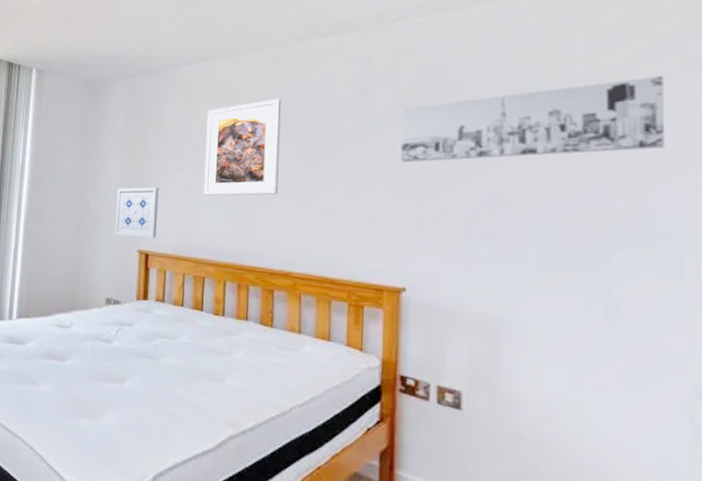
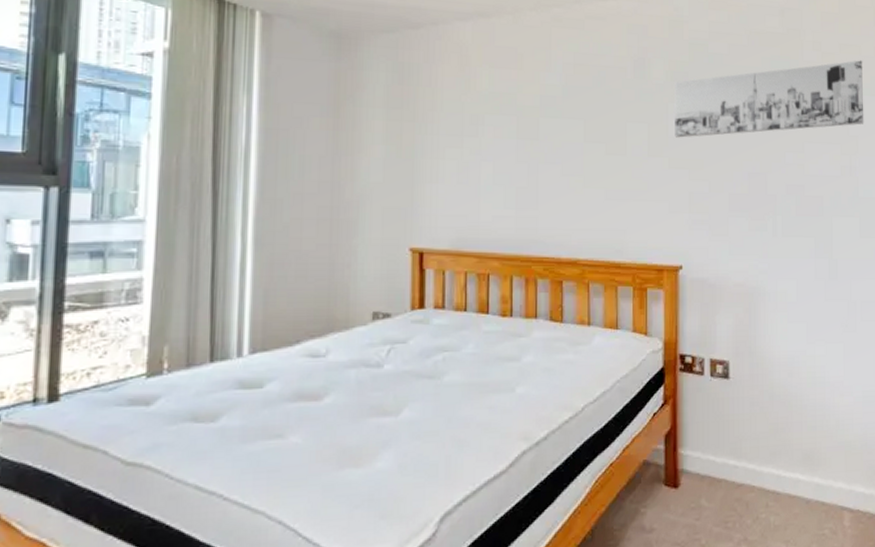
wall art: present [114,187,159,238] -> none [380,170,433,232]
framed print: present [203,98,282,196] -> none [484,66,564,178]

